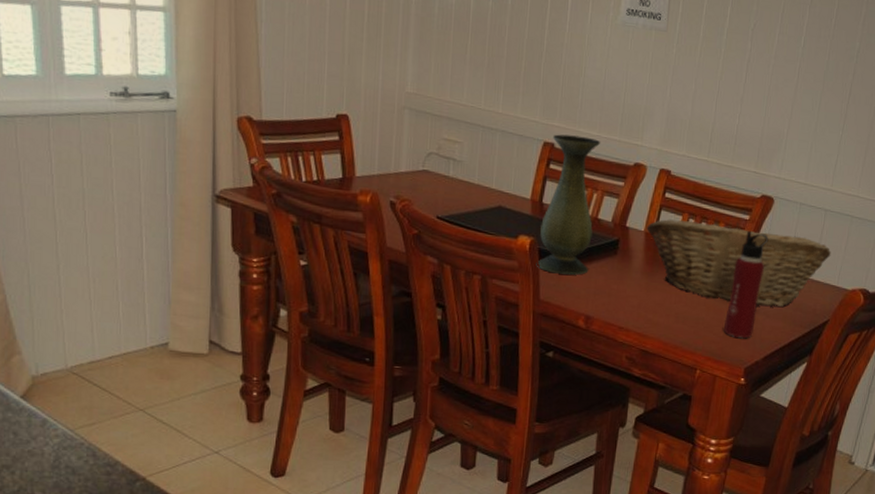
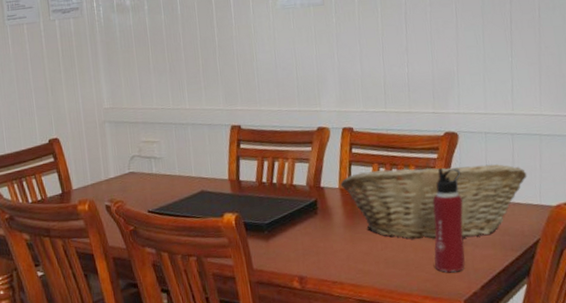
vase: present [536,134,601,275] -> none [238,113,294,243]

